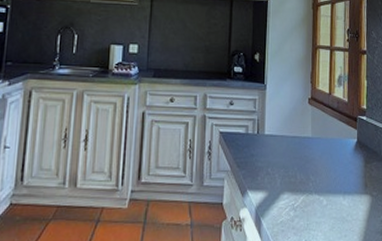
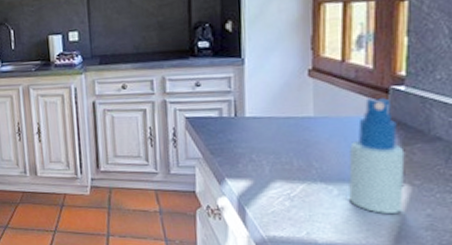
spray bottle: none [332,124,367,221] -> present [347,97,405,213]

